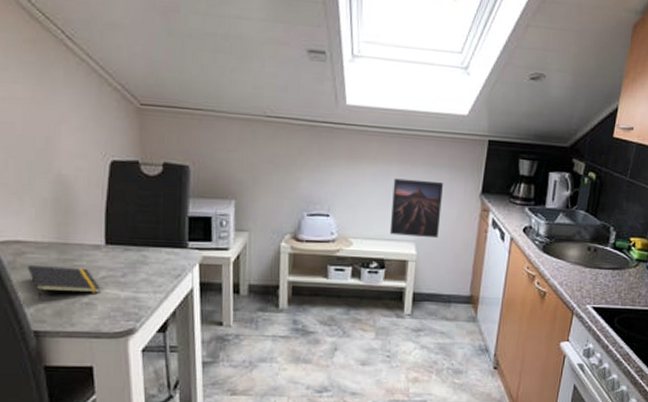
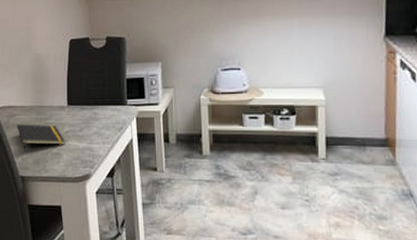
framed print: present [389,178,444,239] -> none [296,29,346,83]

